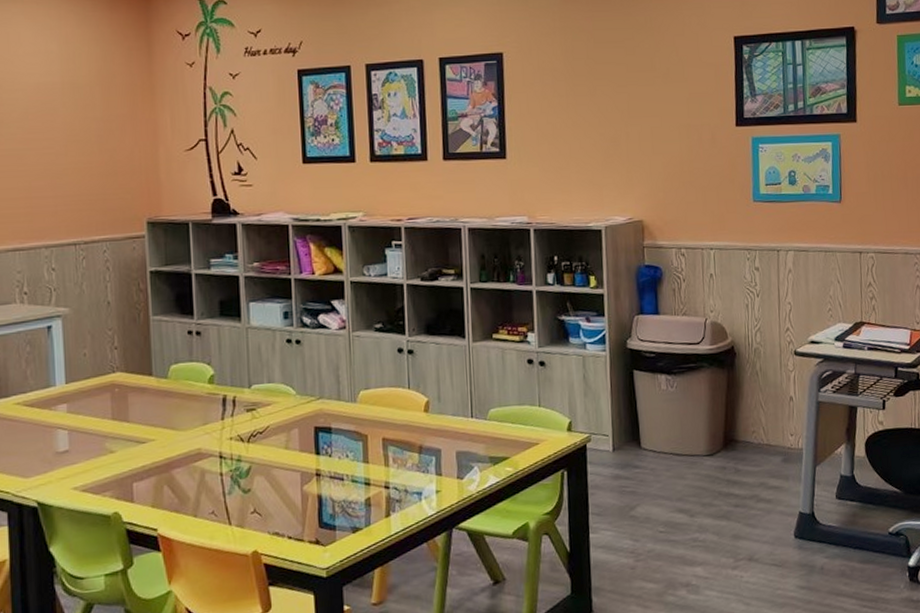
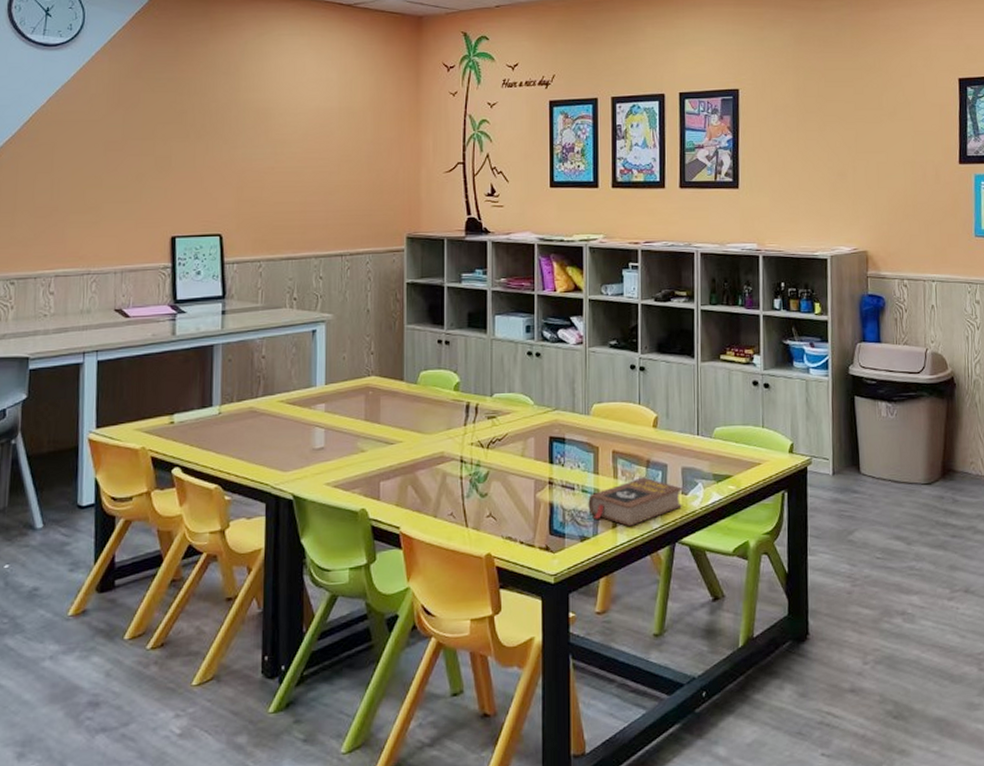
book: none [359,463,459,515] -> present [588,477,683,527]

